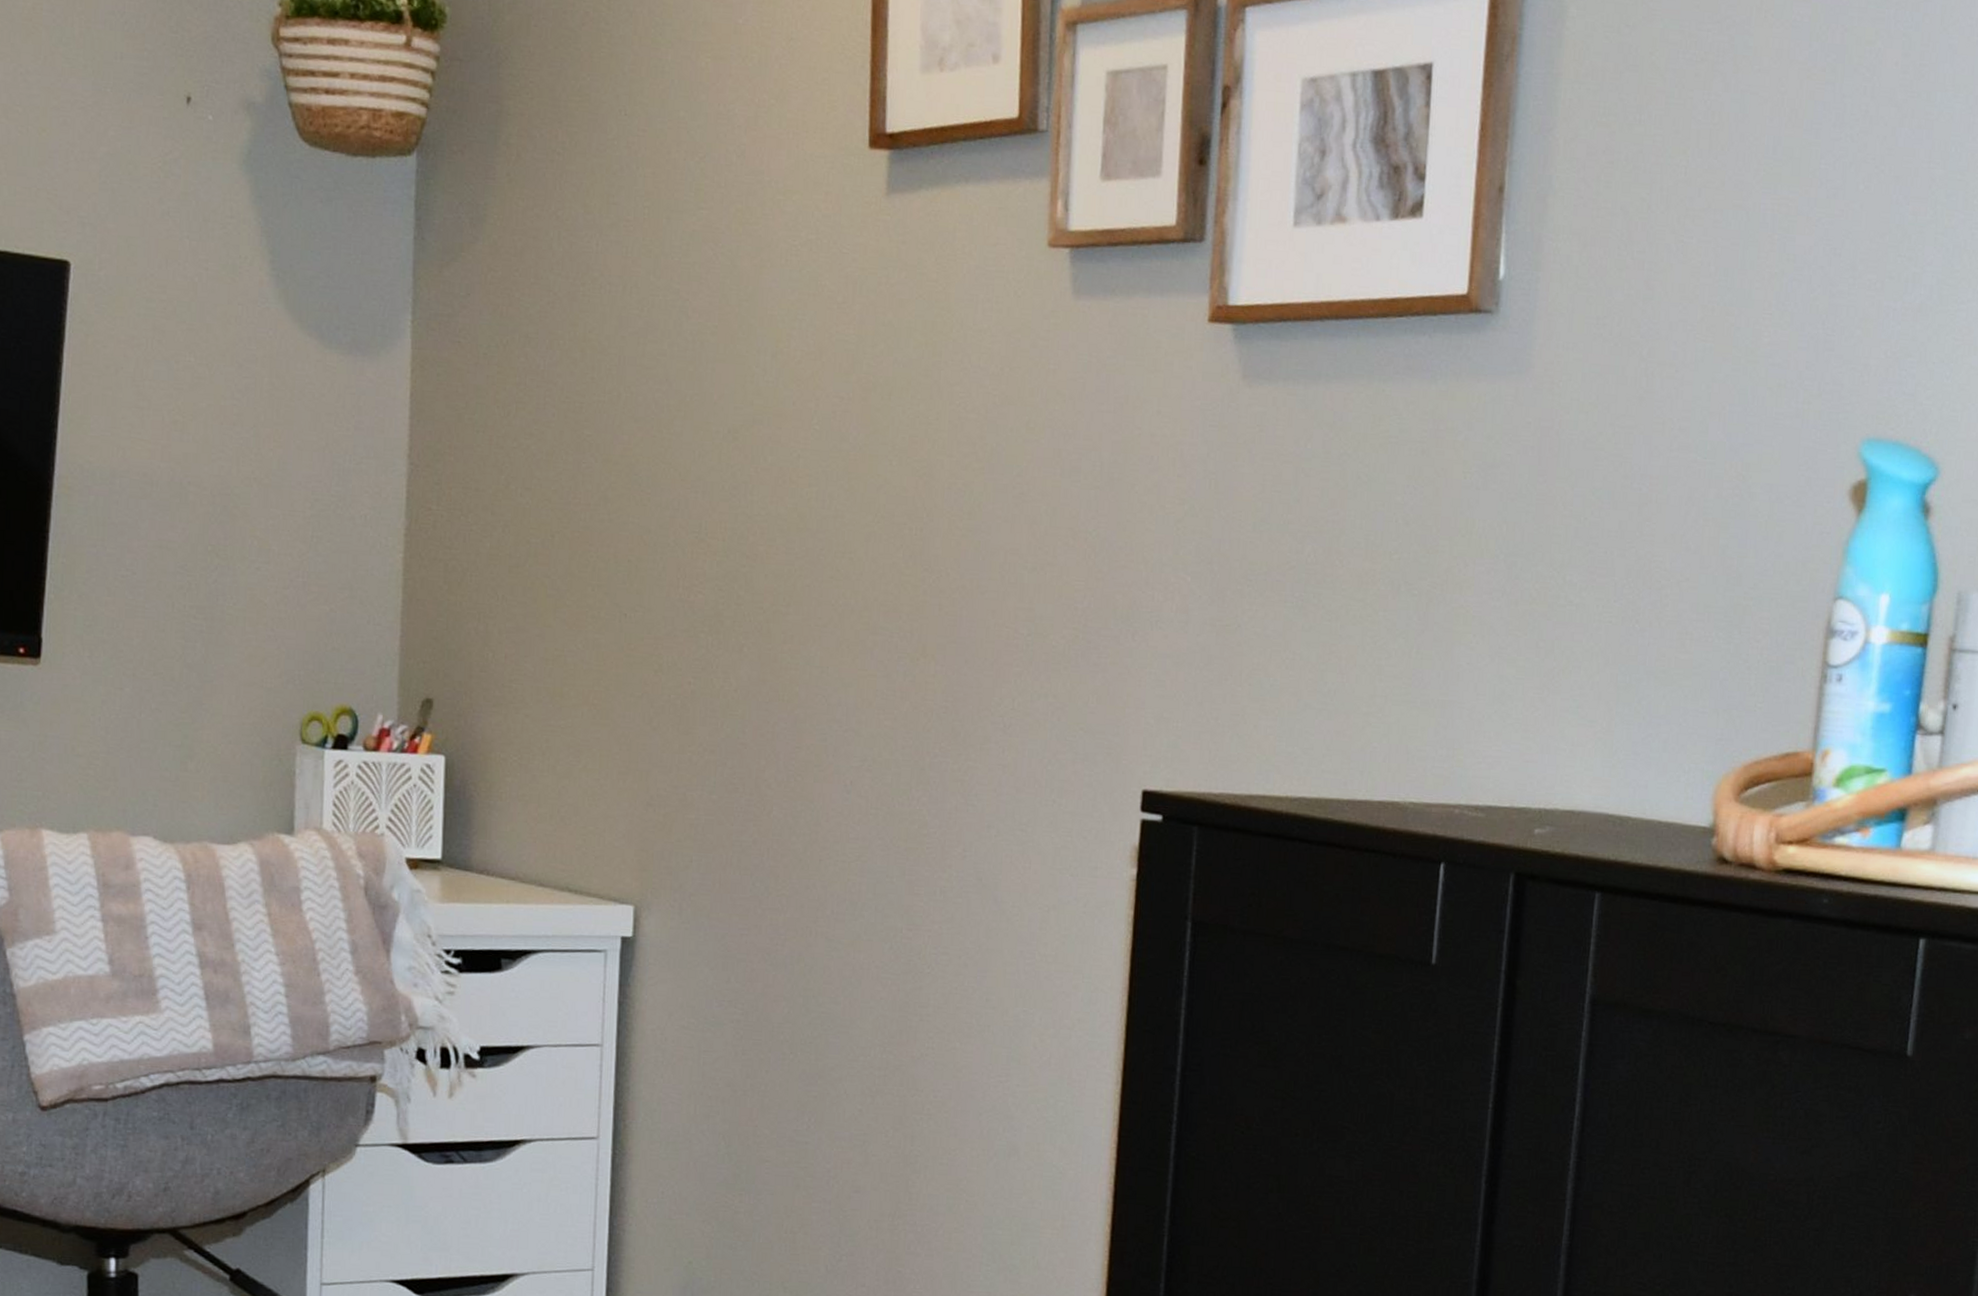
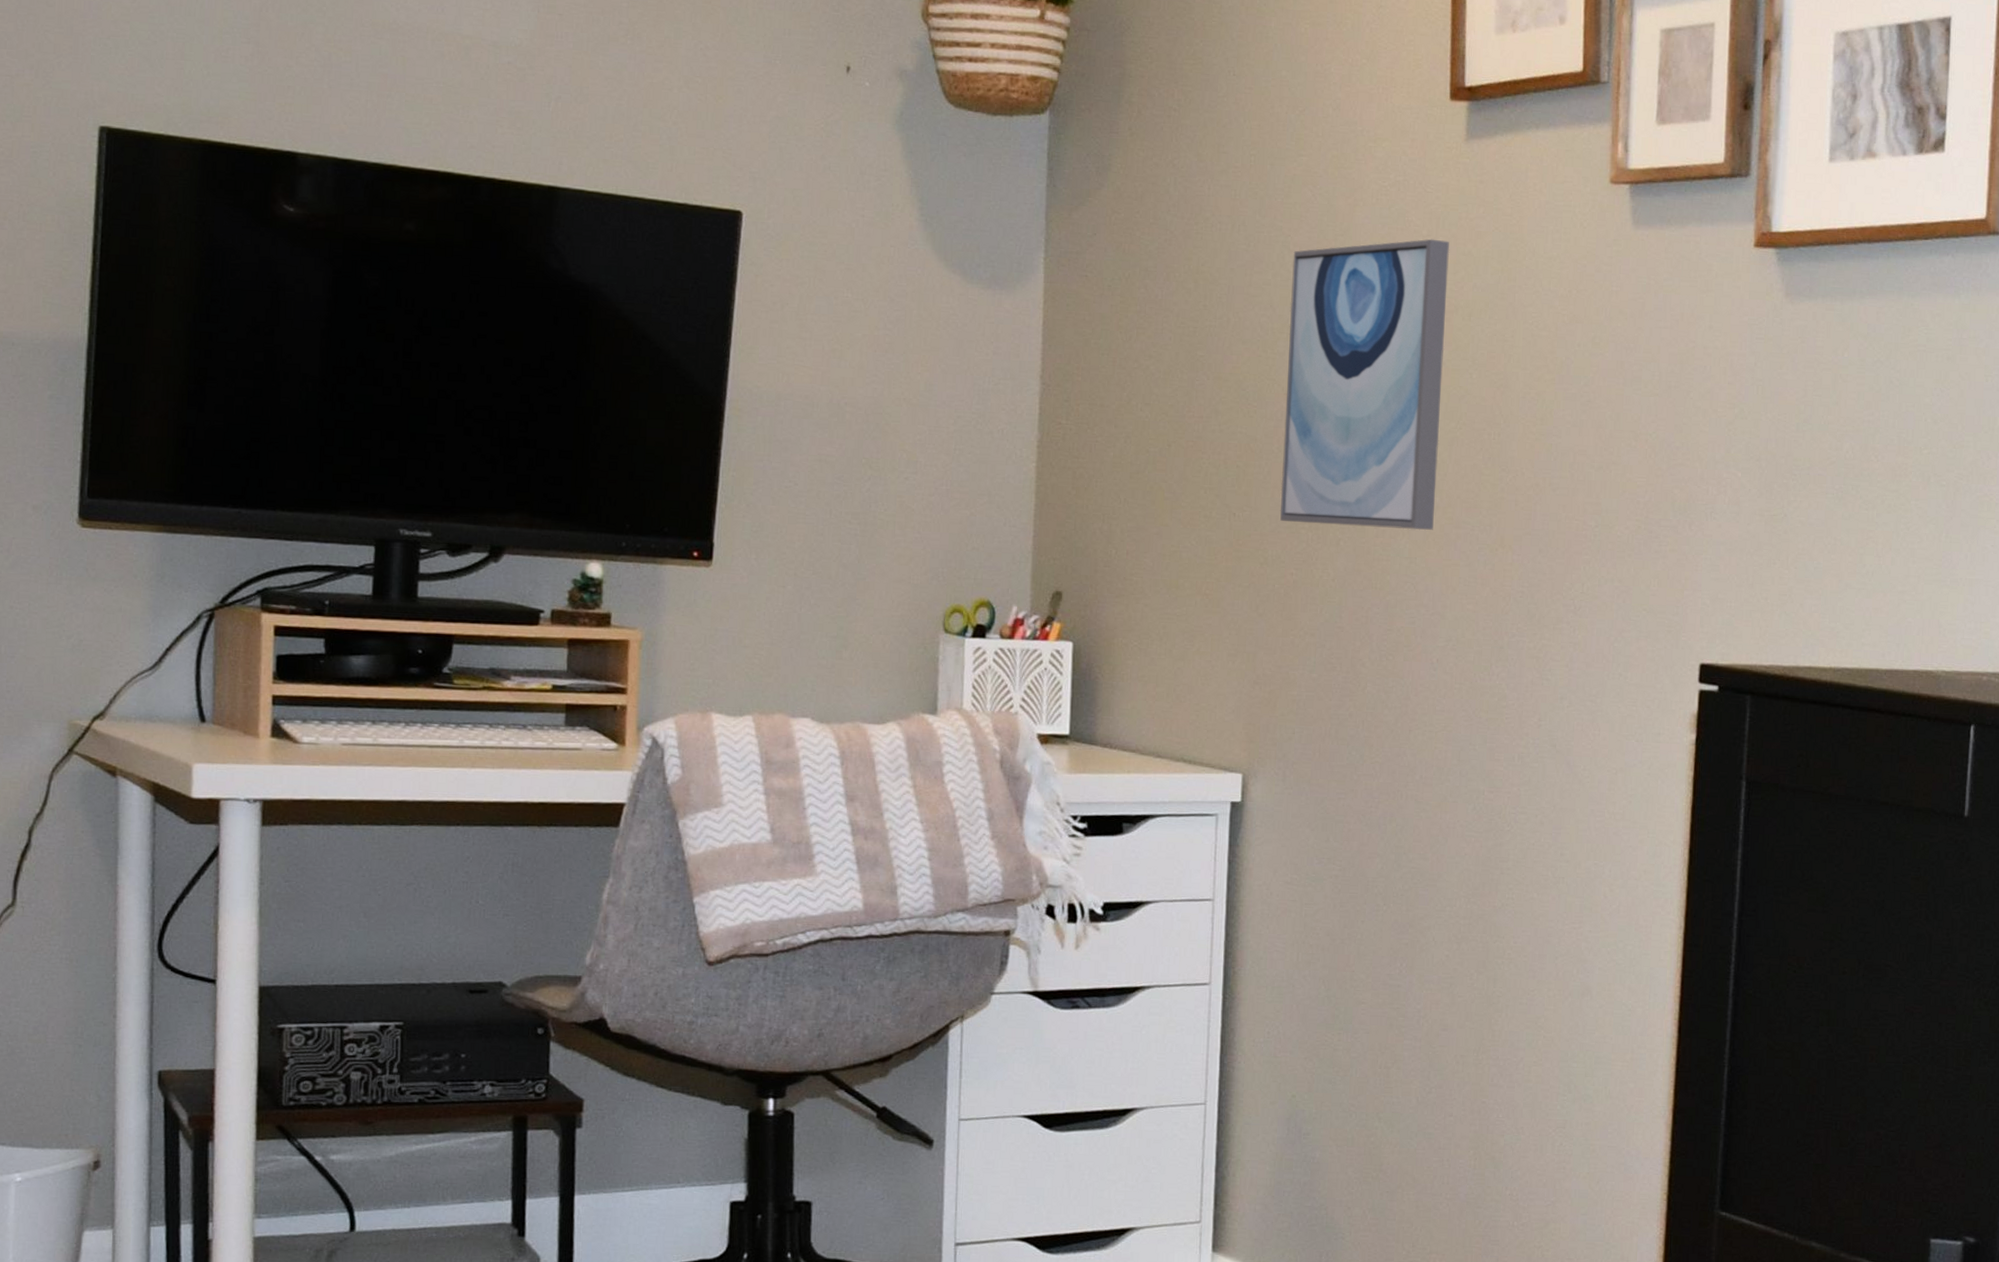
wall art: none [676,306,868,637] -> present [1280,238,1450,531]

